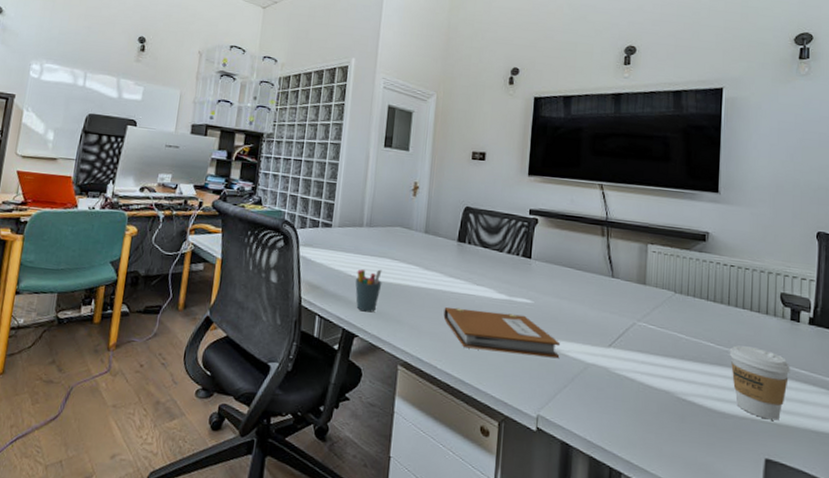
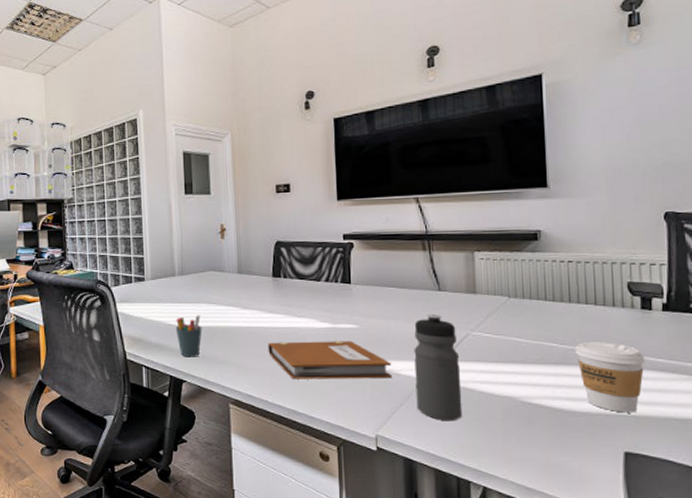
water bottle: none [579,298,625,409] -> present [414,314,463,421]

